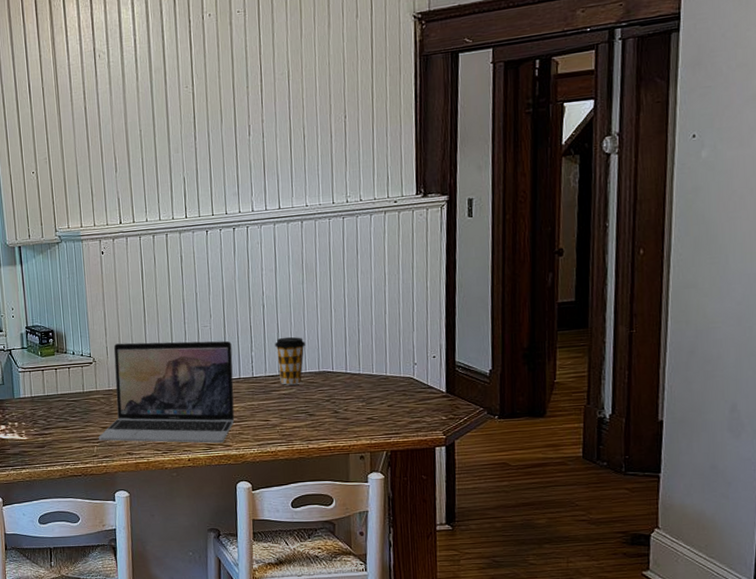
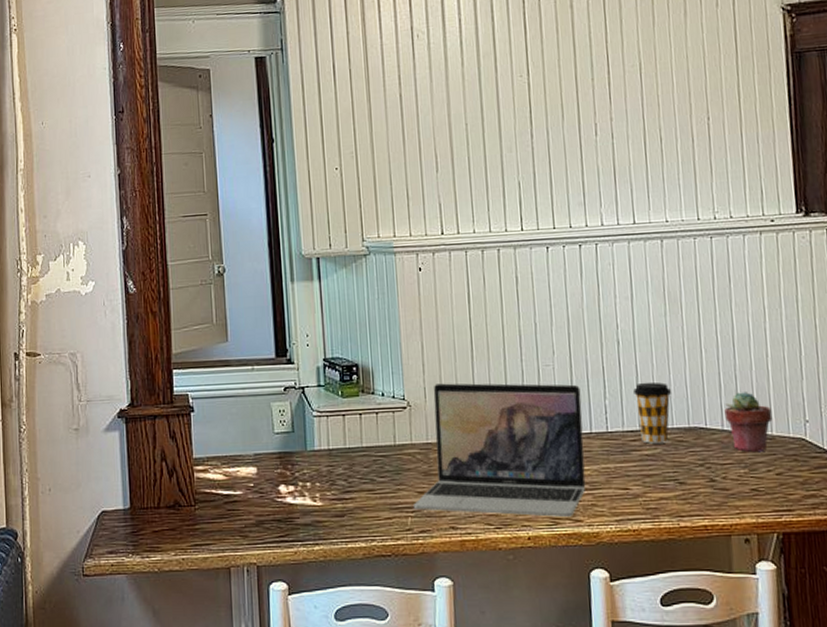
potted succulent: none [348,342,387,390] -> present [724,392,773,453]

